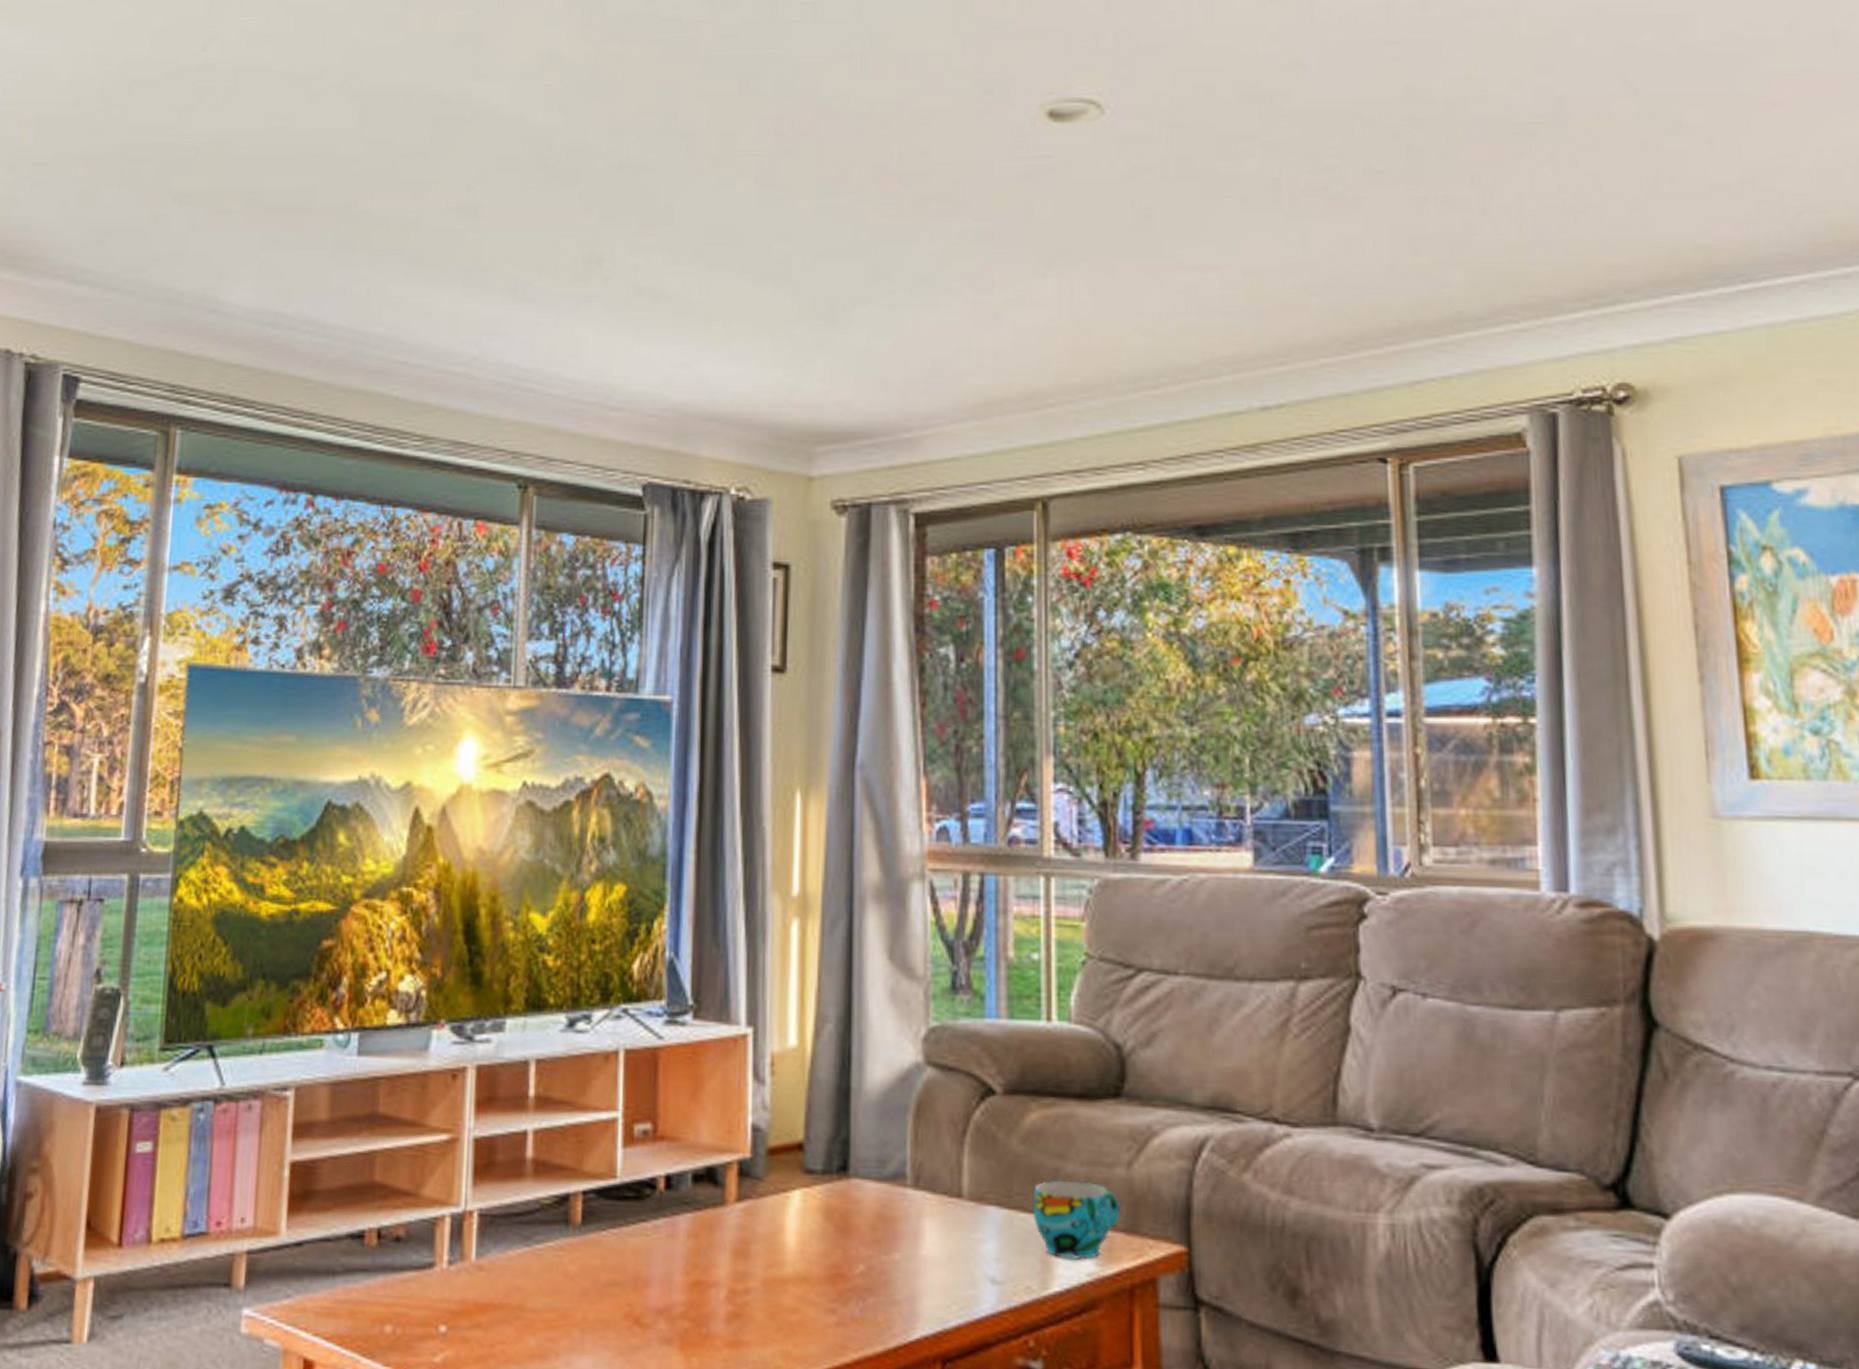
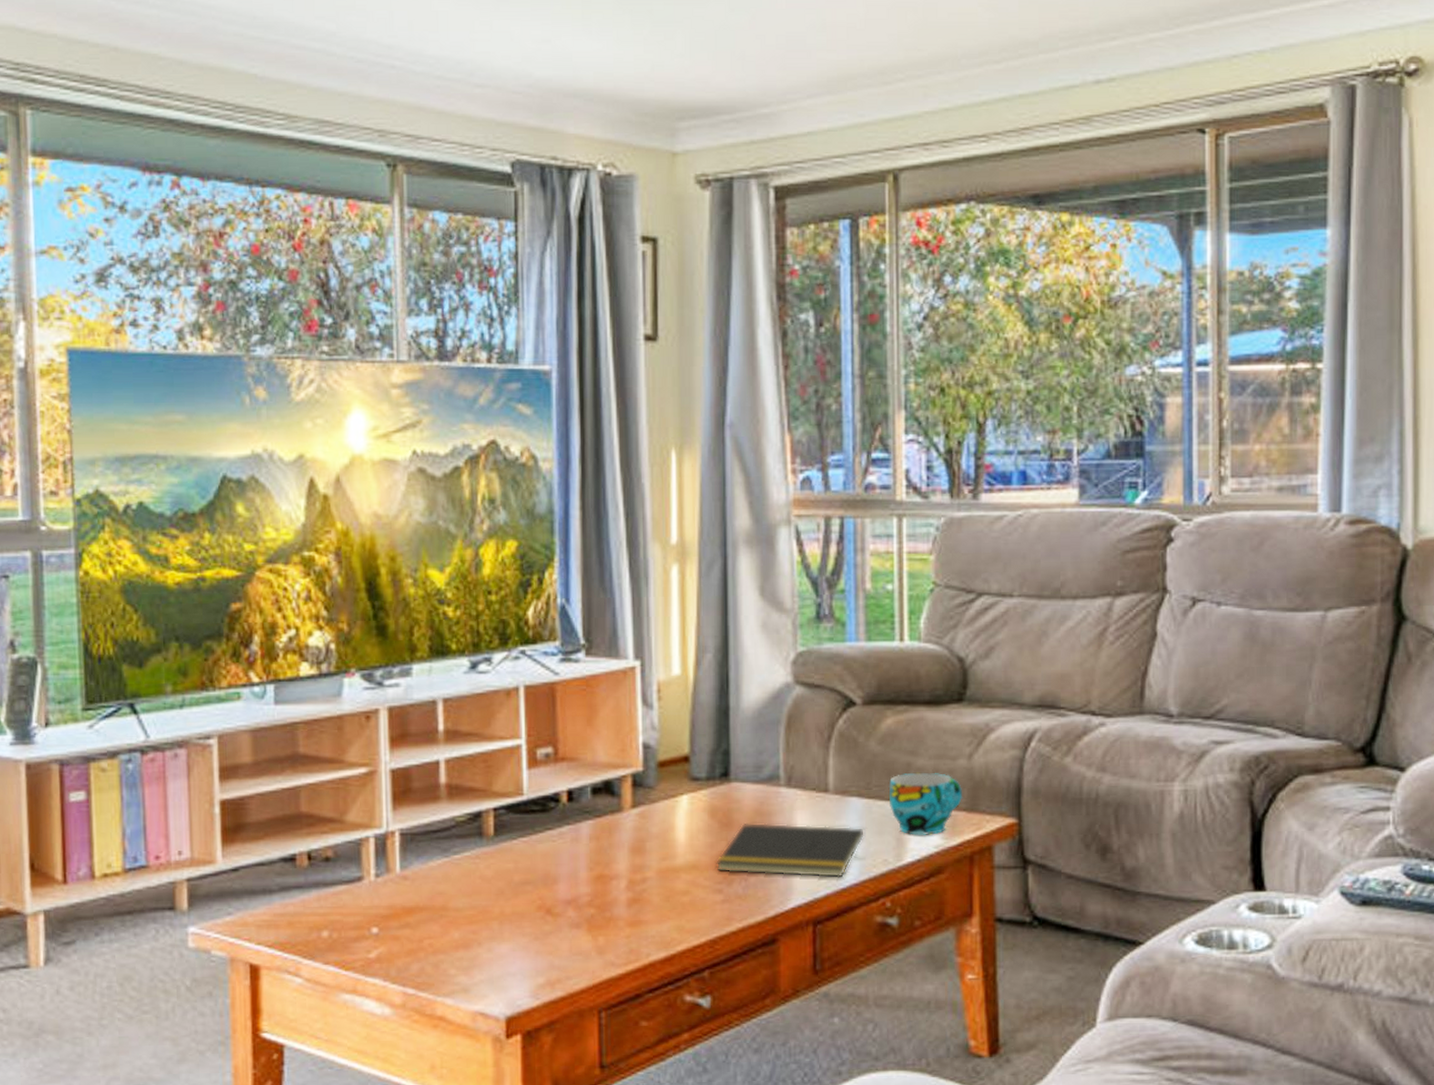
notepad: none [830,1228,1005,1305] -> present [716,822,865,878]

